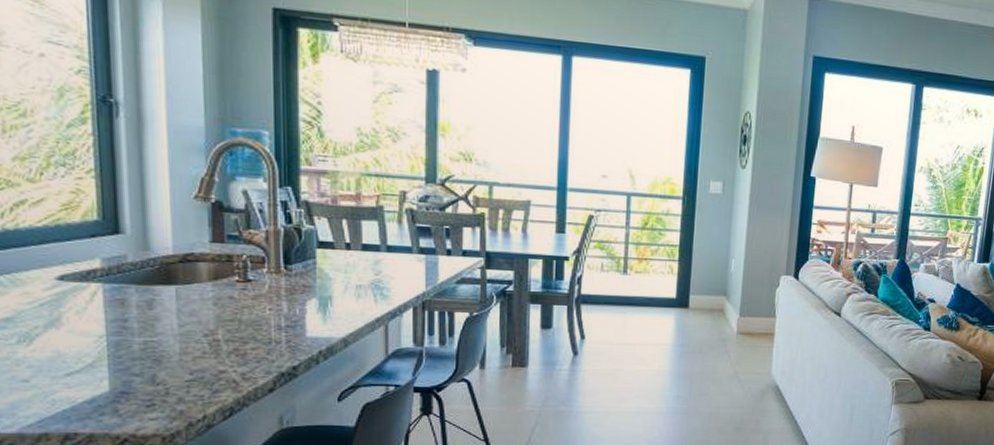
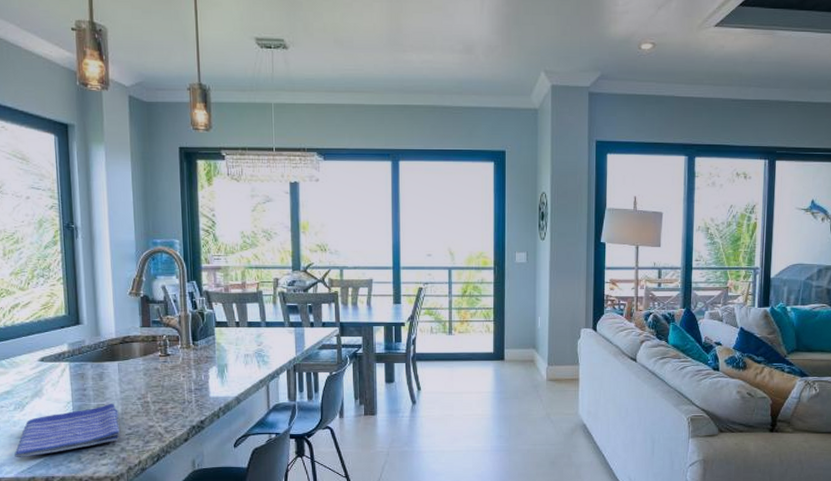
dish towel: none [17,339,176,408] -> present [14,403,120,458]

